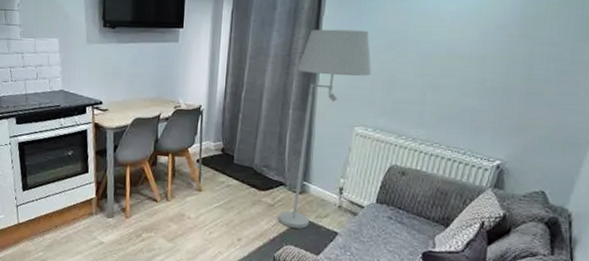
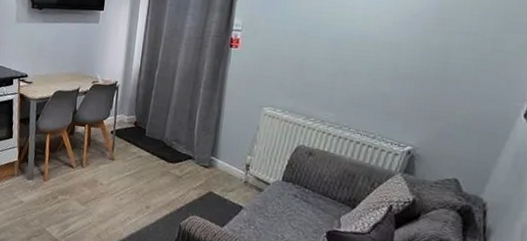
floor lamp: present [279,29,371,229] -> none [186,14,282,201]

